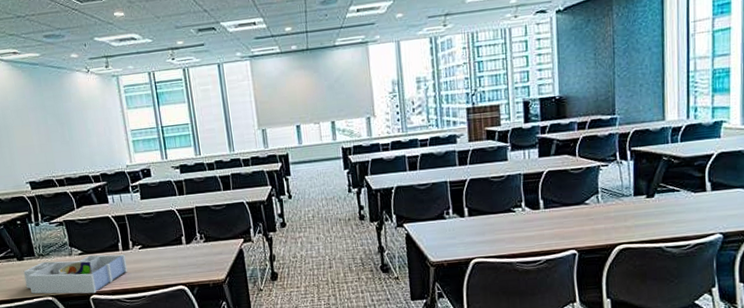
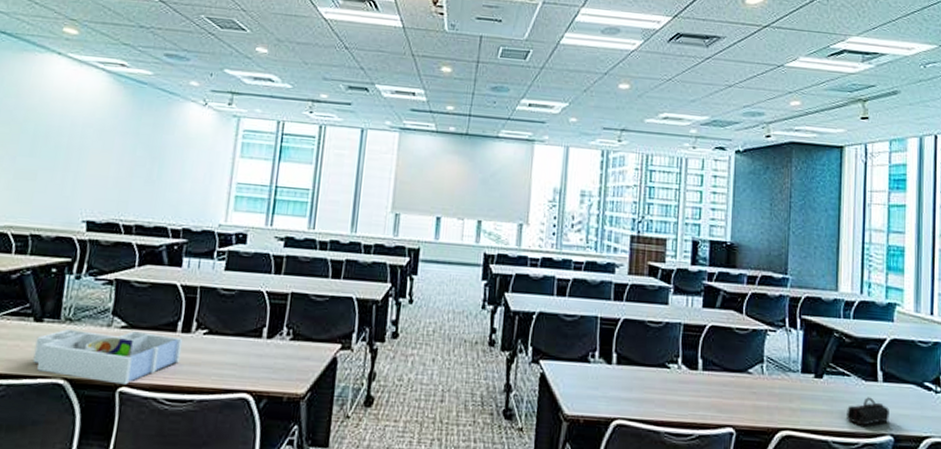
pencil case: none [678,205,718,230] -> present [847,397,889,426]

